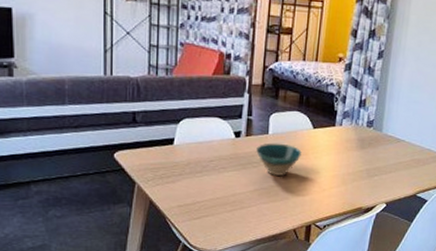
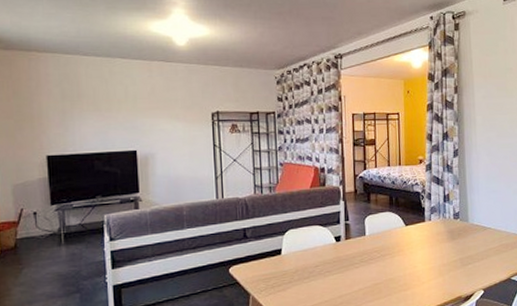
bowl: present [256,143,302,176] -> none [356,242,398,274]

